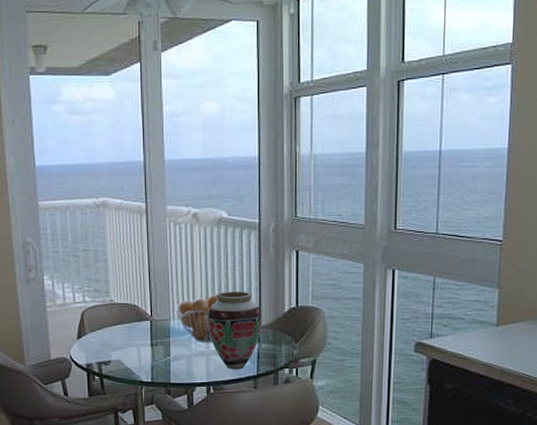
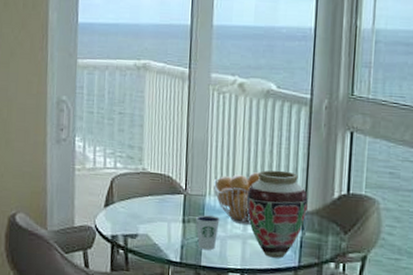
dixie cup: none [163,337,185,369] -> present [196,215,220,250]

